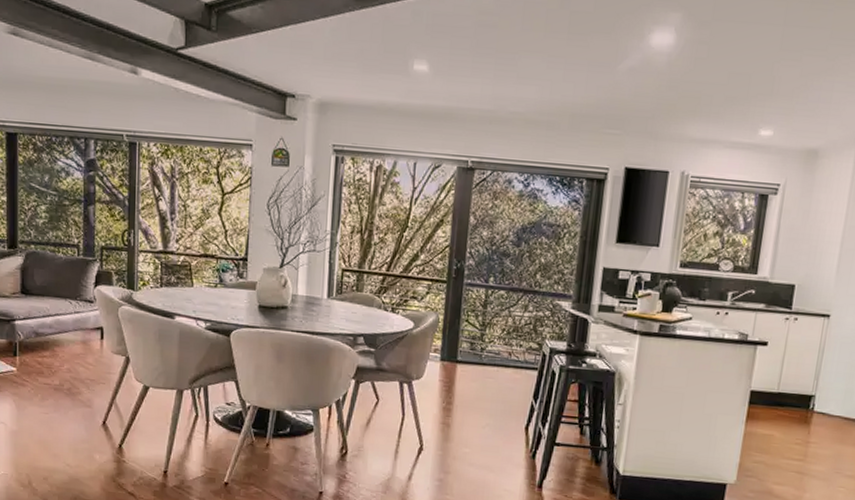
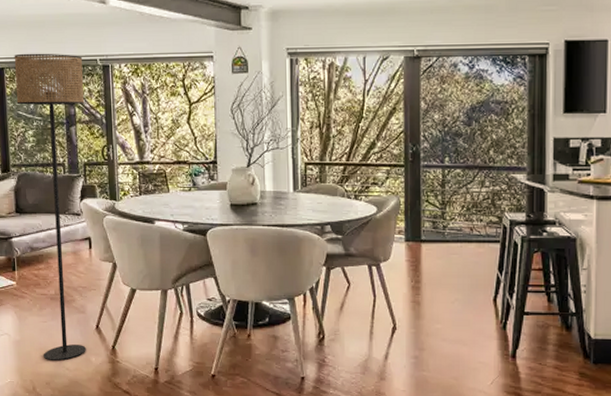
floor lamp: none [29,119,107,456] -> present [14,53,86,361]

